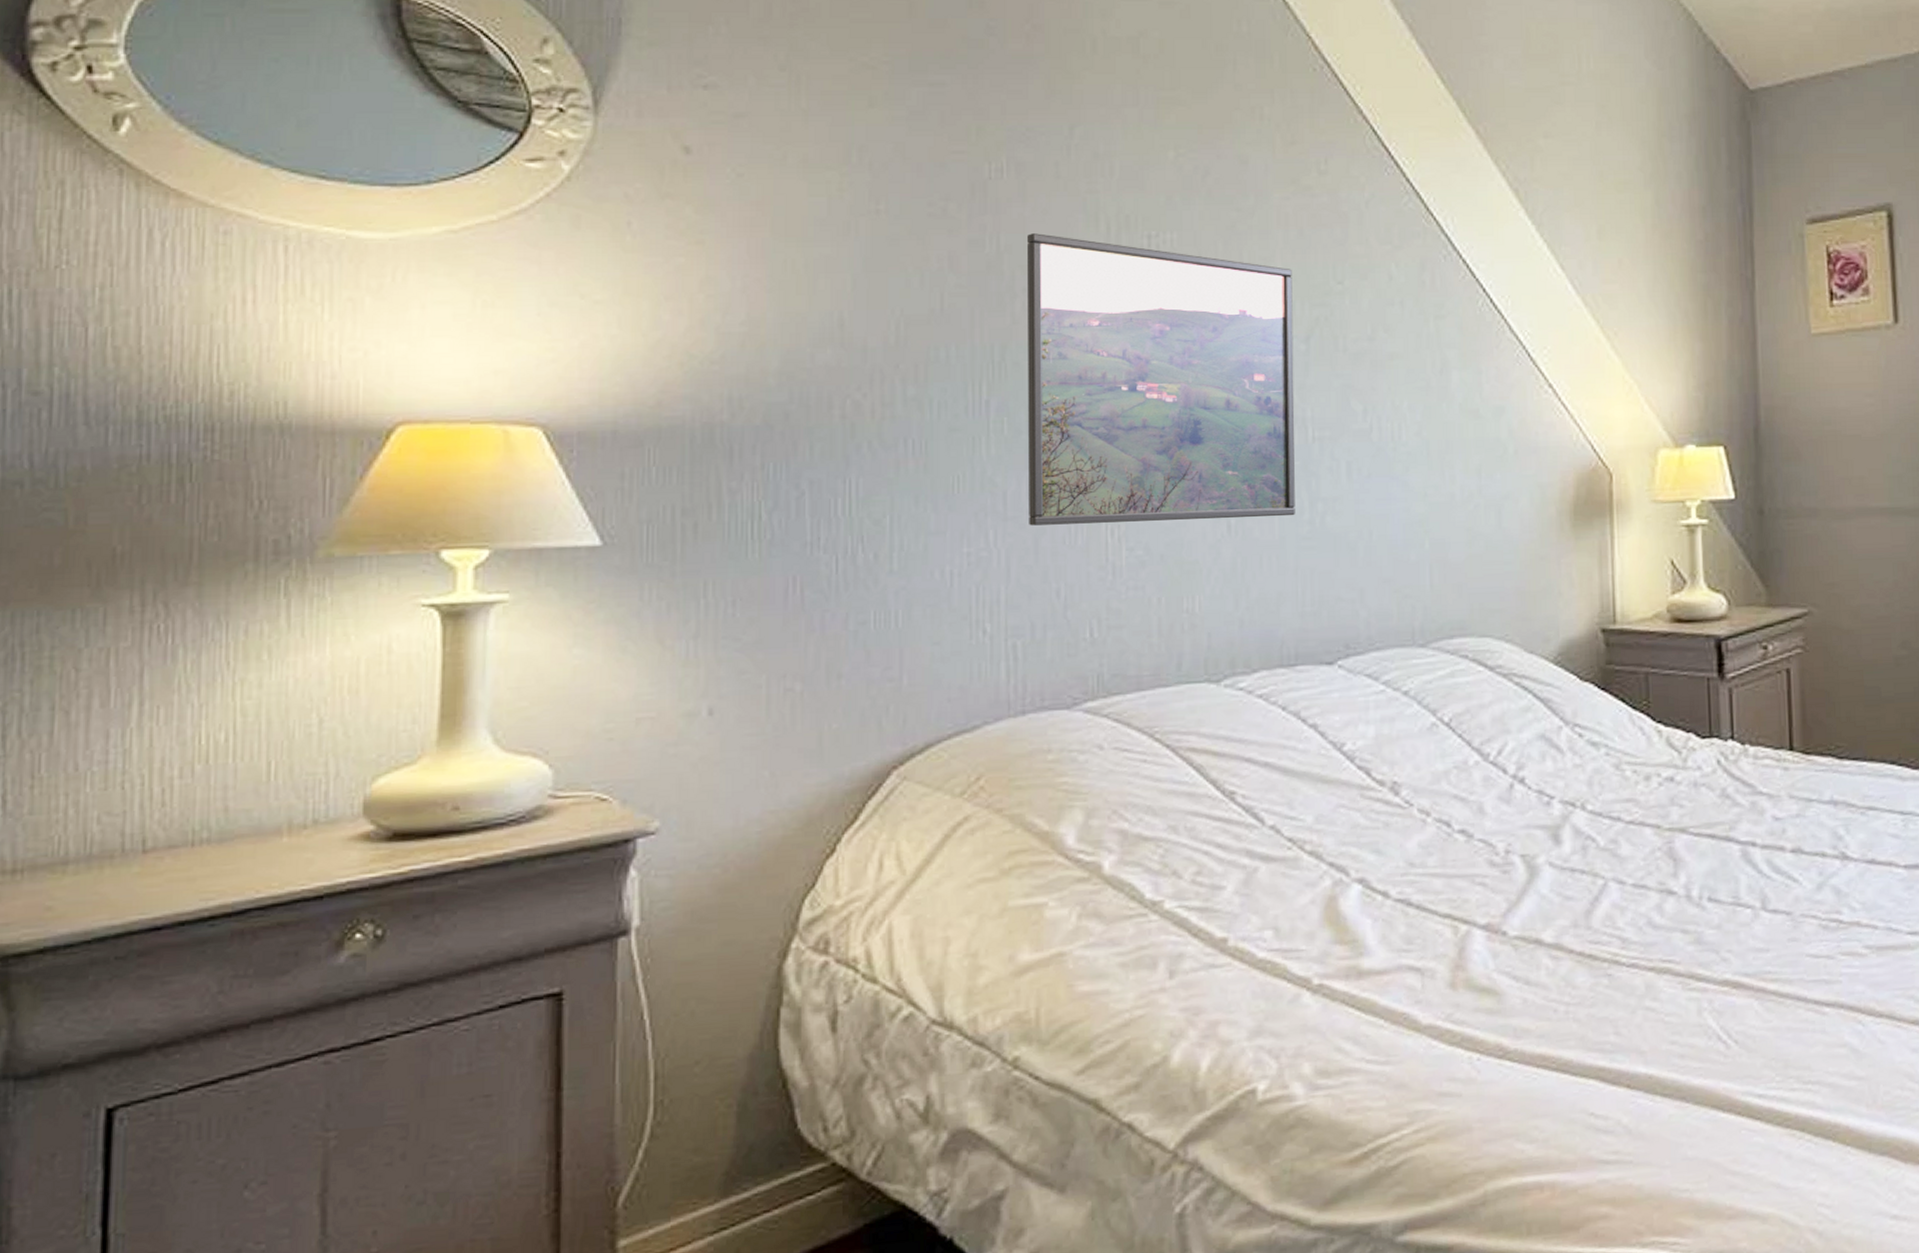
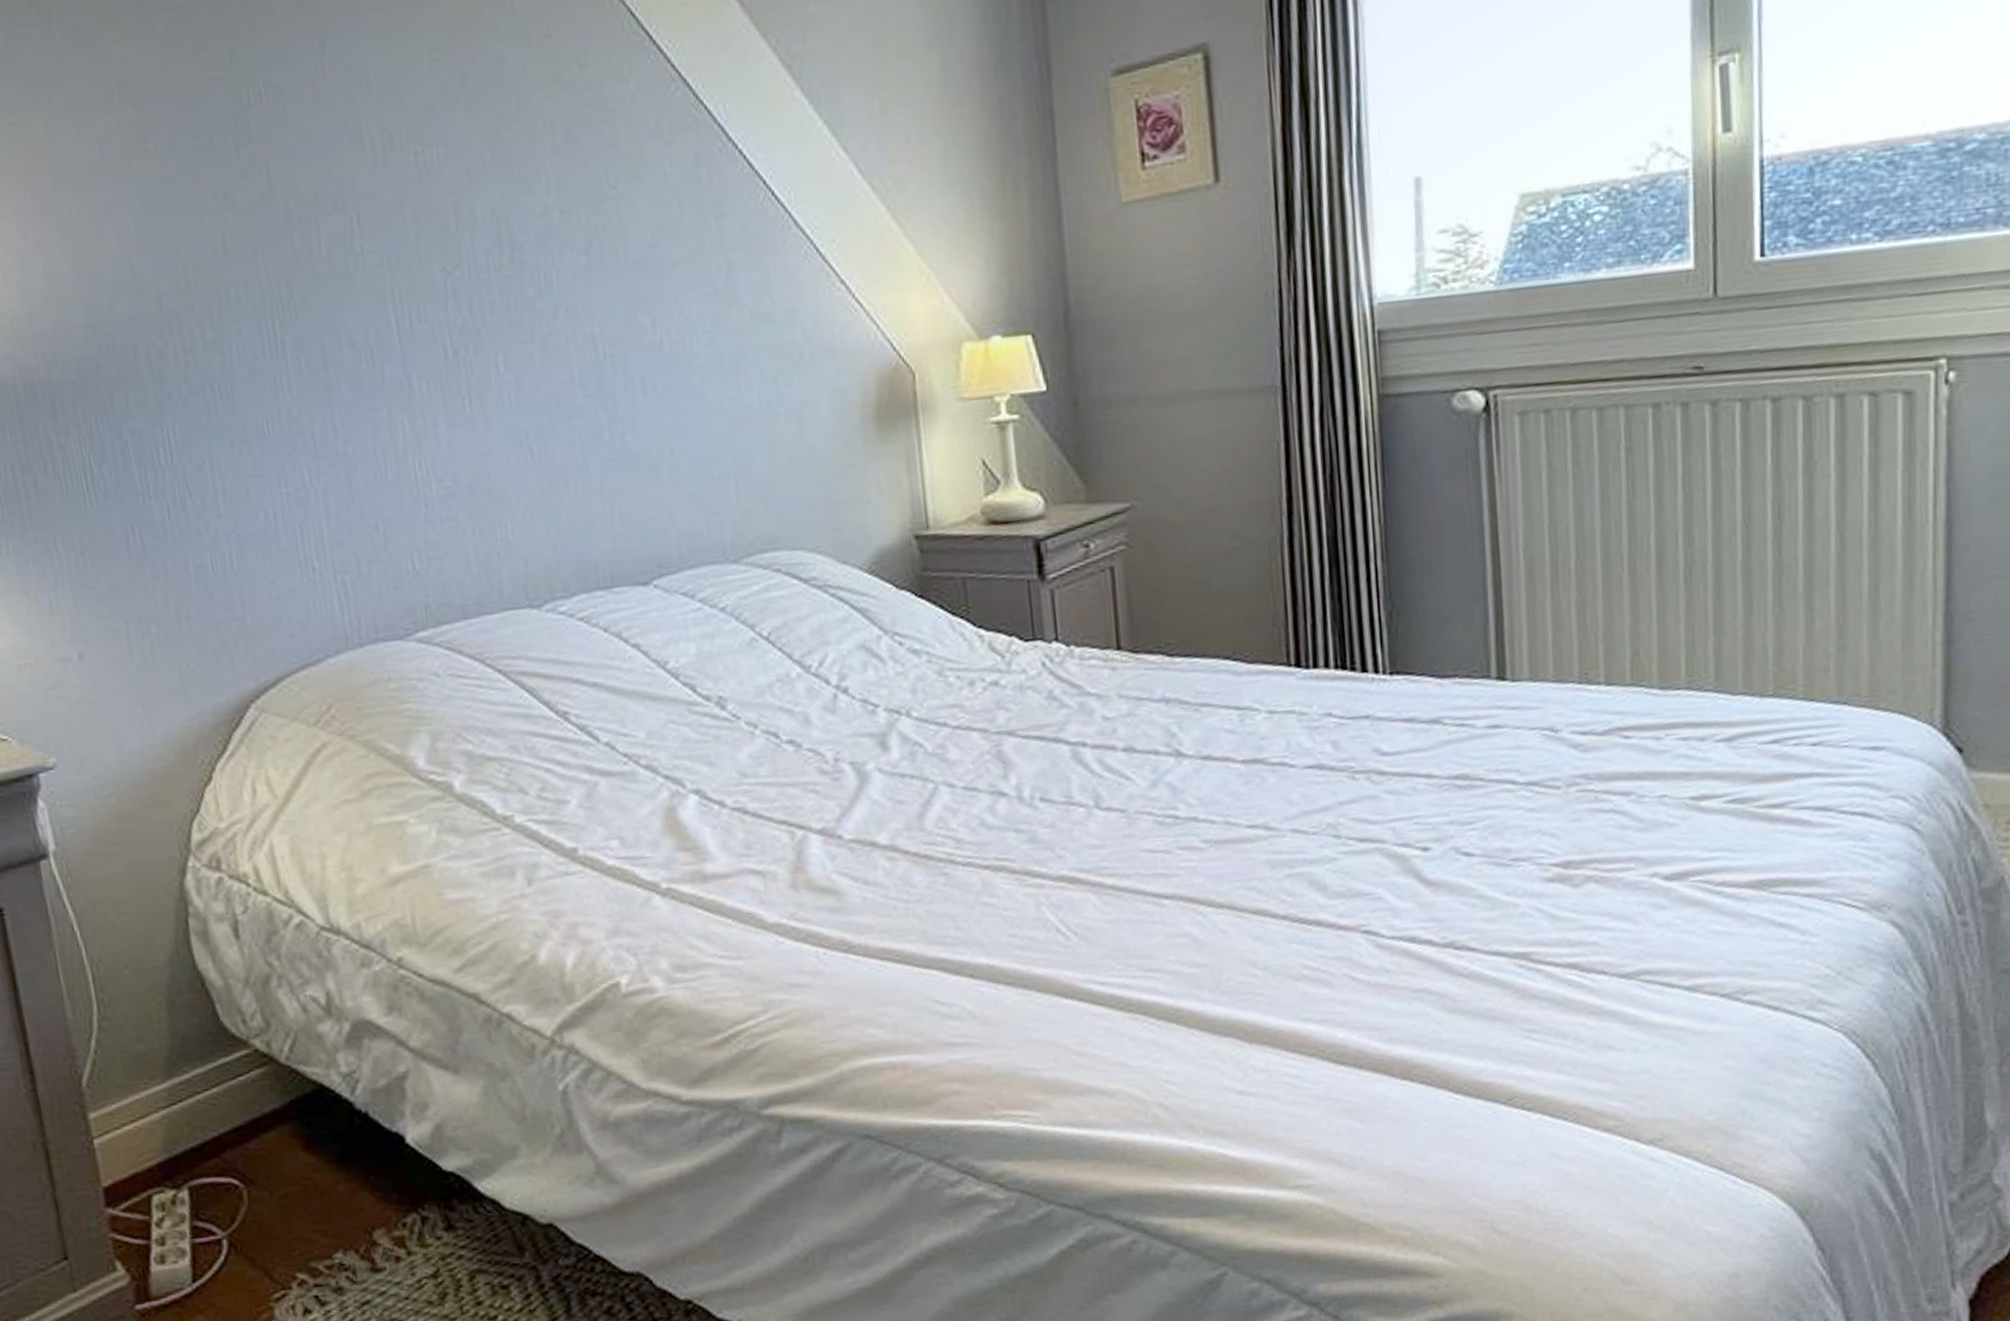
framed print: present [1028,233,1295,526] -> none [295,159,595,463]

